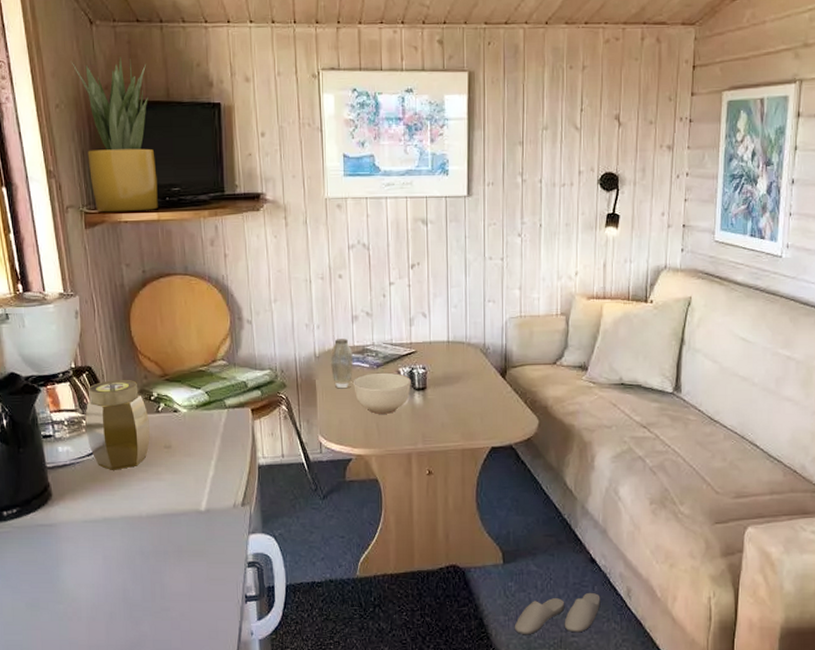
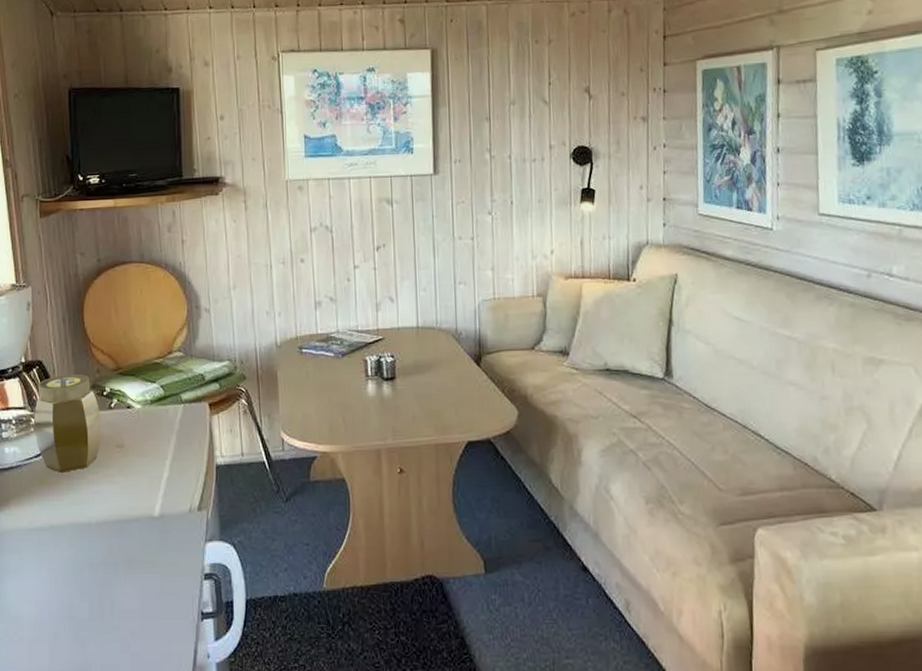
planter: present [71,57,158,213] -> none [31,46,115,201]
vase: present [331,339,353,389] -> none [293,326,317,380]
bowl: present [352,372,412,414] -> none [316,361,380,407]
slippers: present [514,592,601,635] -> none [500,606,597,657]

